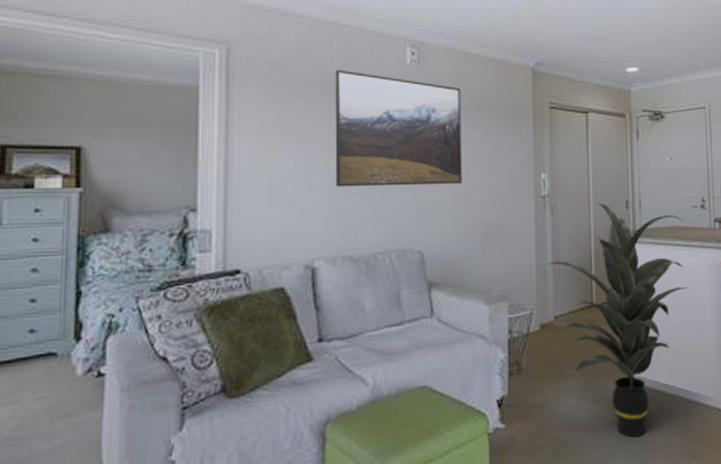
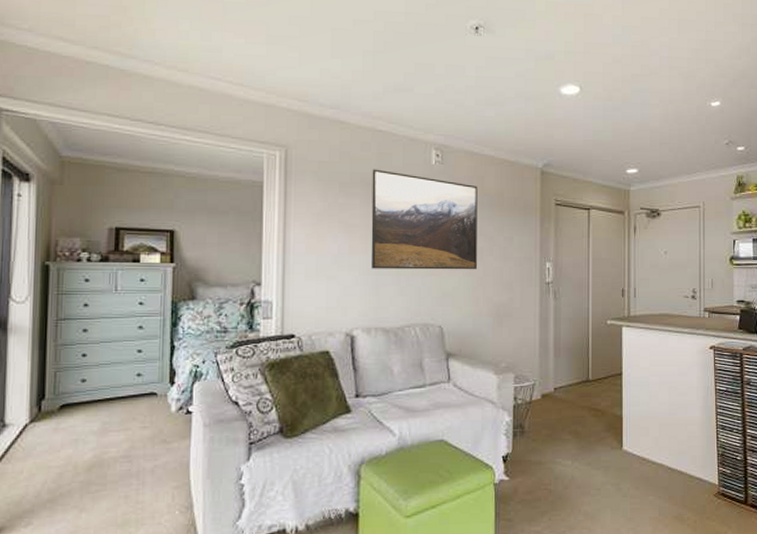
indoor plant: present [546,203,689,438] -> none [549,290,678,498]

